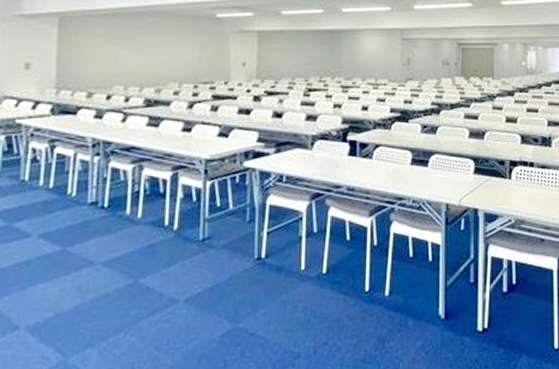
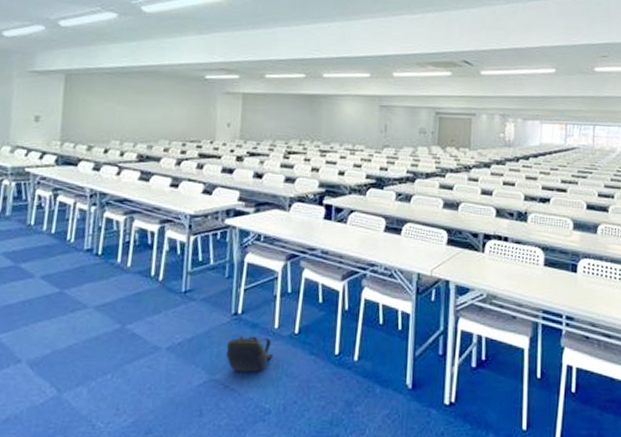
backpack: none [250,279,300,318] -> present [226,336,273,372]

